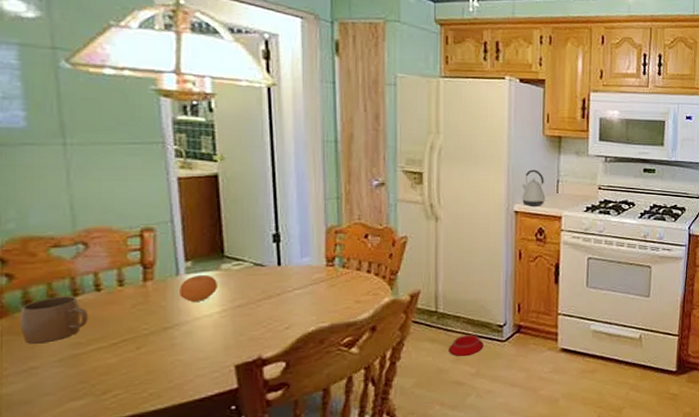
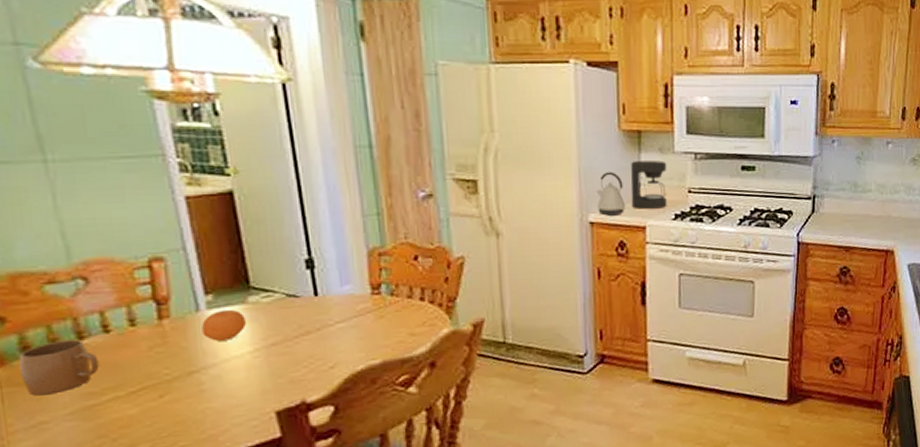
pet bowl: present [449,334,483,356] -> none [522,367,562,392]
coffee maker: none [550,161,582,203] -> present [630,161,667,210]

